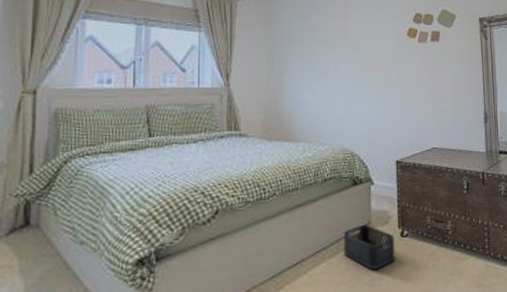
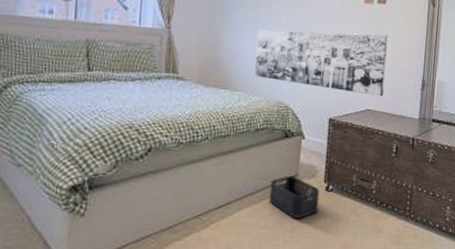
wall art: none [316,71,447,134] -> present [254,29,388,97]

